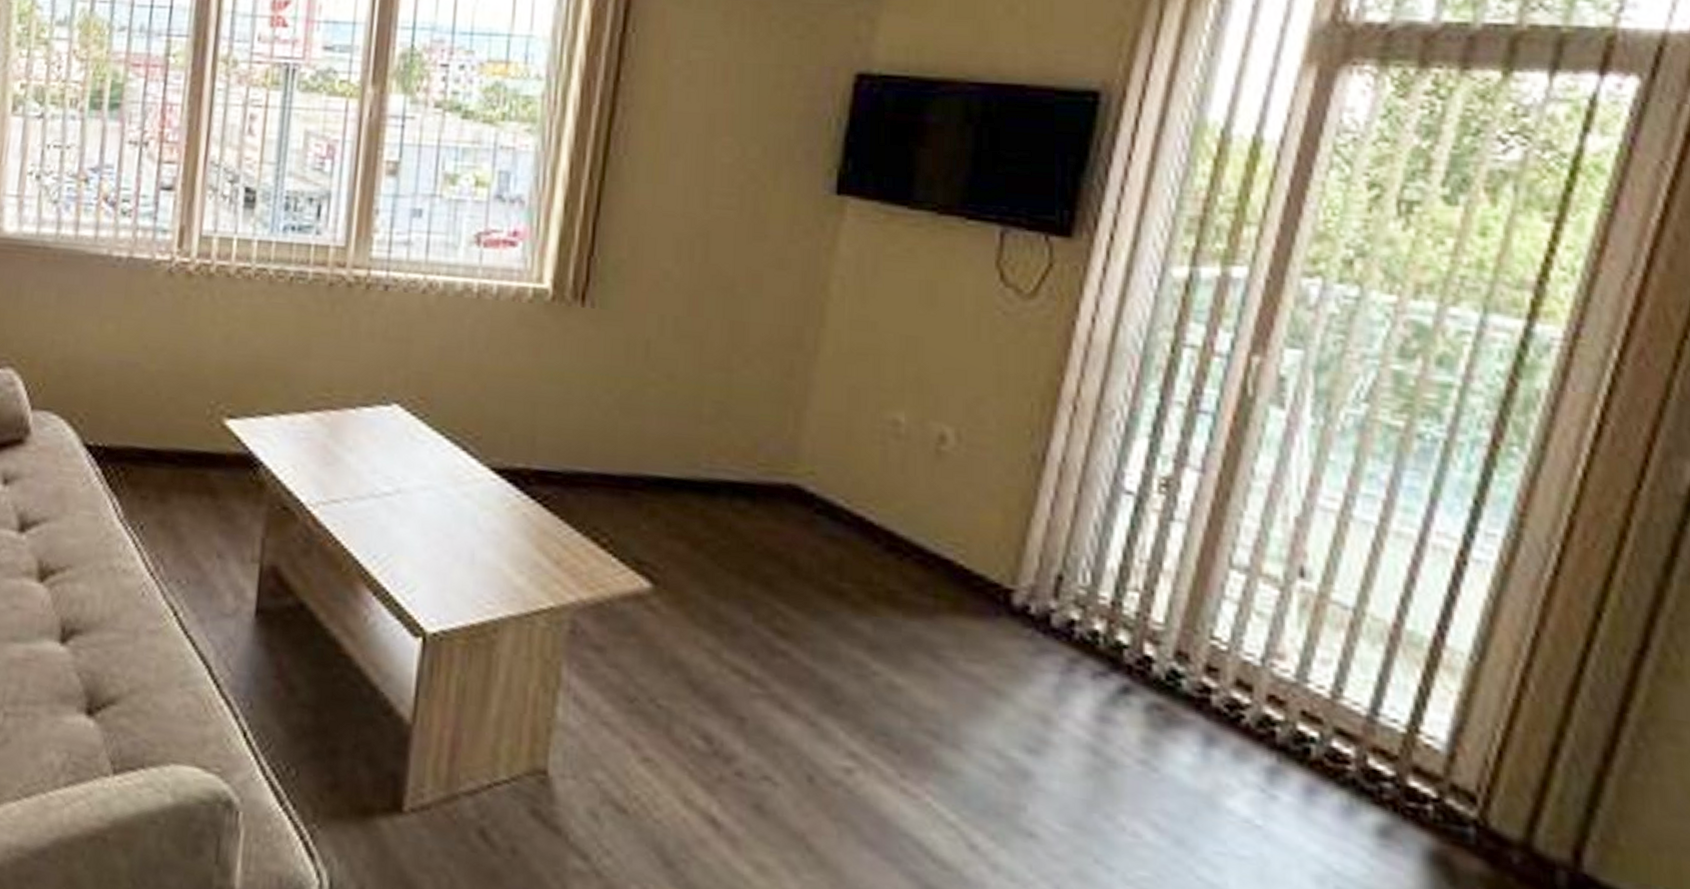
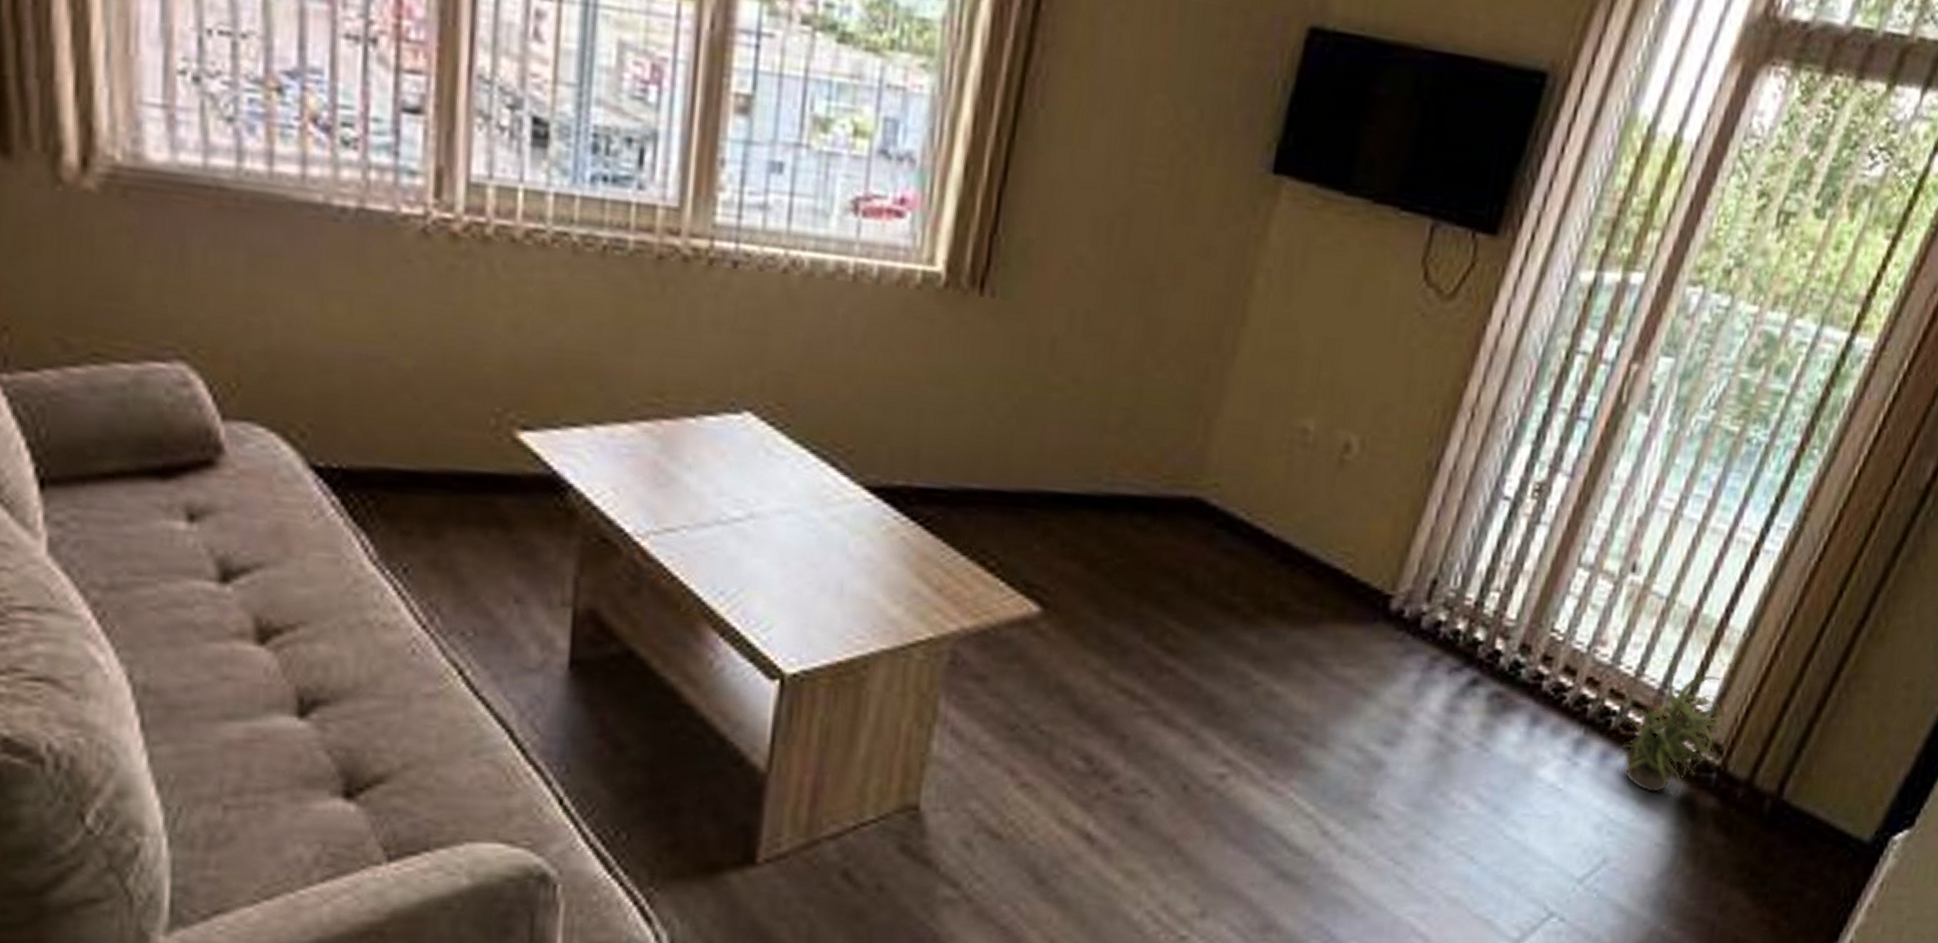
potted plant: none [1326,675,1482,853] -> present [1622,655,1730,796]

